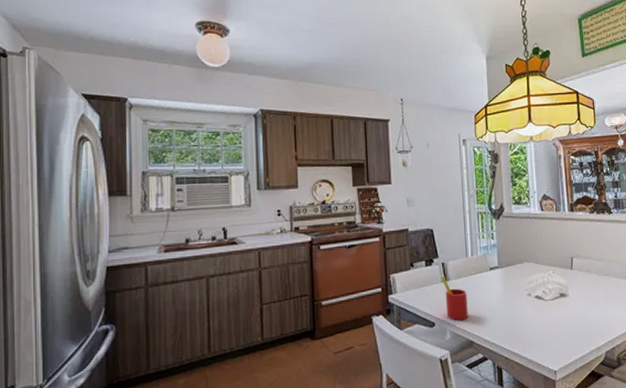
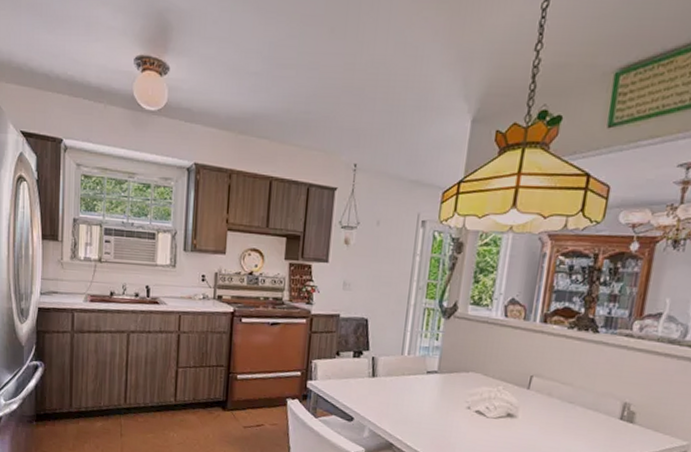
straw: present [440,276,468,321] -> none [368,371,395,421]

